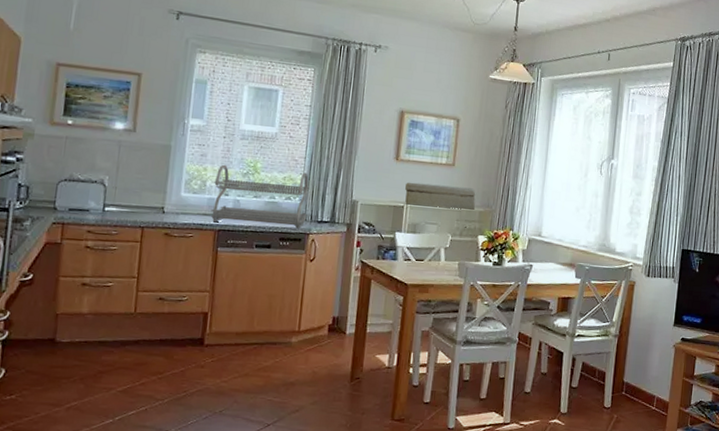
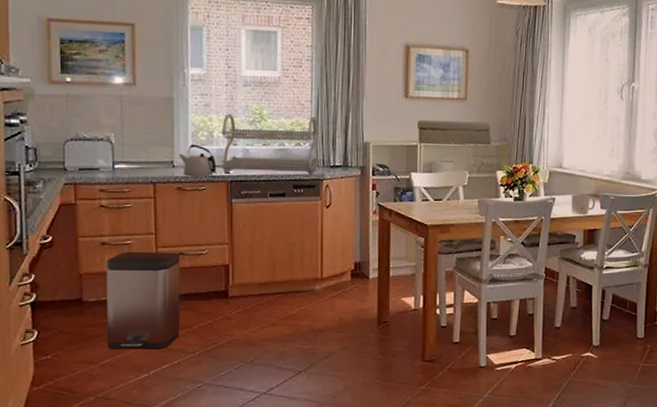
pedal bin: none [74,293,160,395] -> present [106,251,181,349]
kettle: none [170,192,206,225] -> present [179,144,217,178]
mug: none [547,262,571,283] -> present [571,194,596,215]

